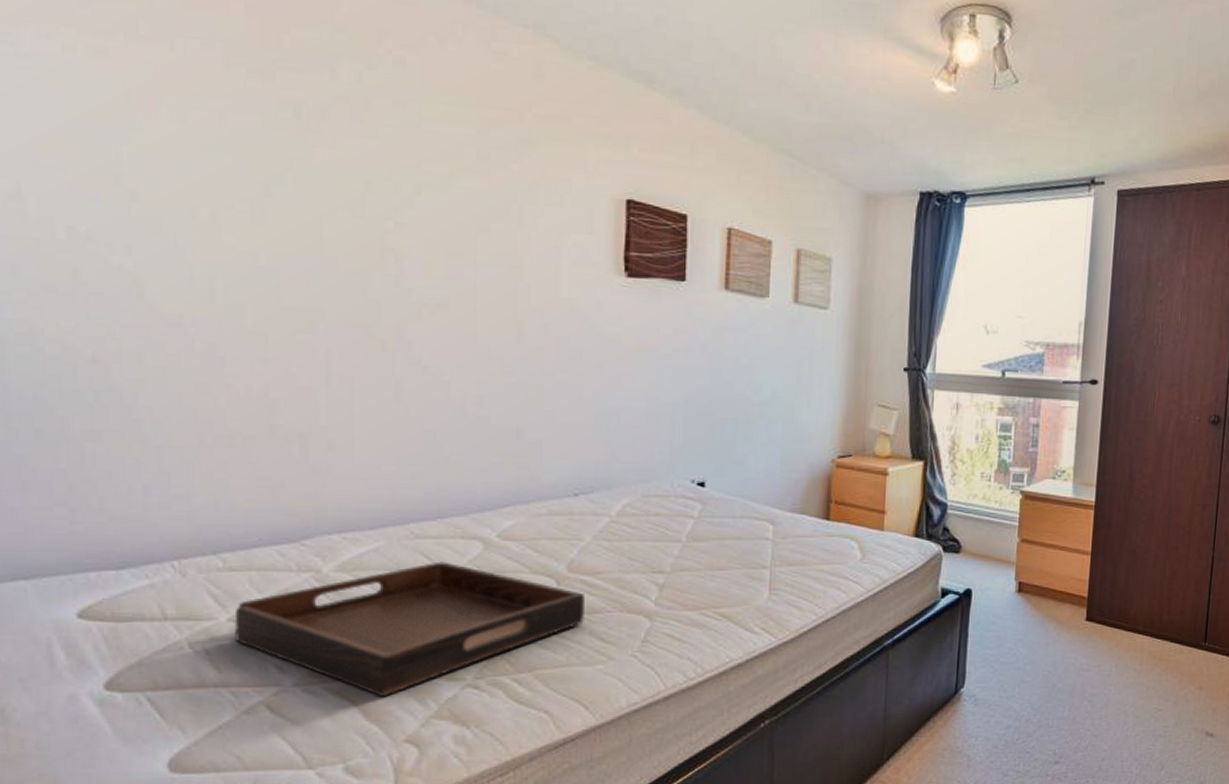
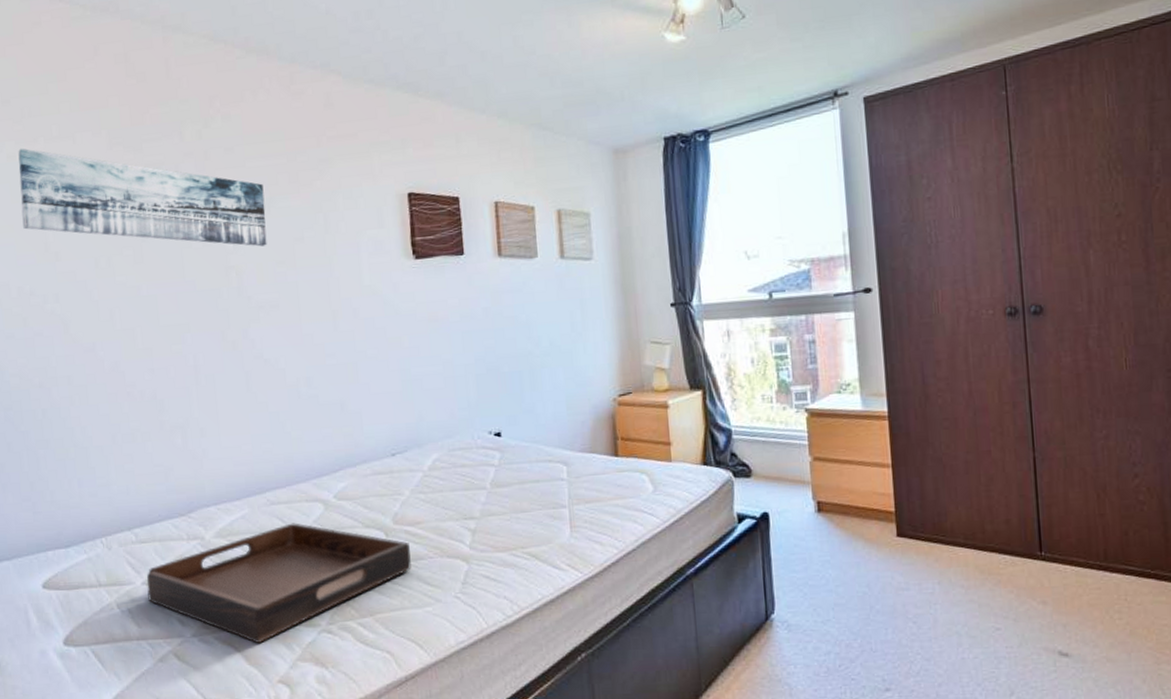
wall art: none [80,40,442,231] -> present [18,148,267,247]

